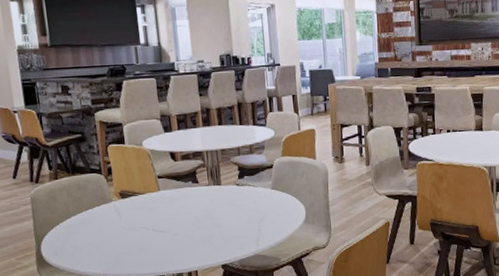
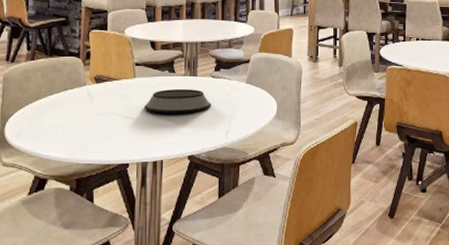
bowl: none [172,198,239,225] -> present [144,88,212,113]

